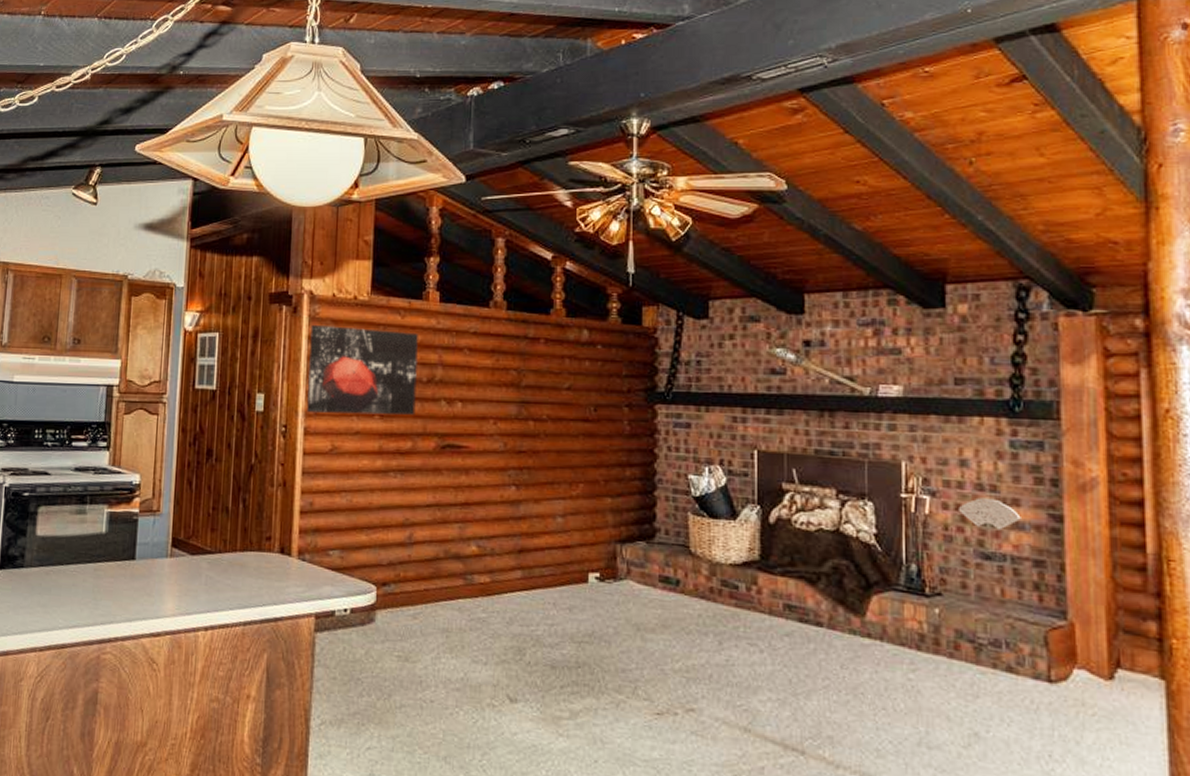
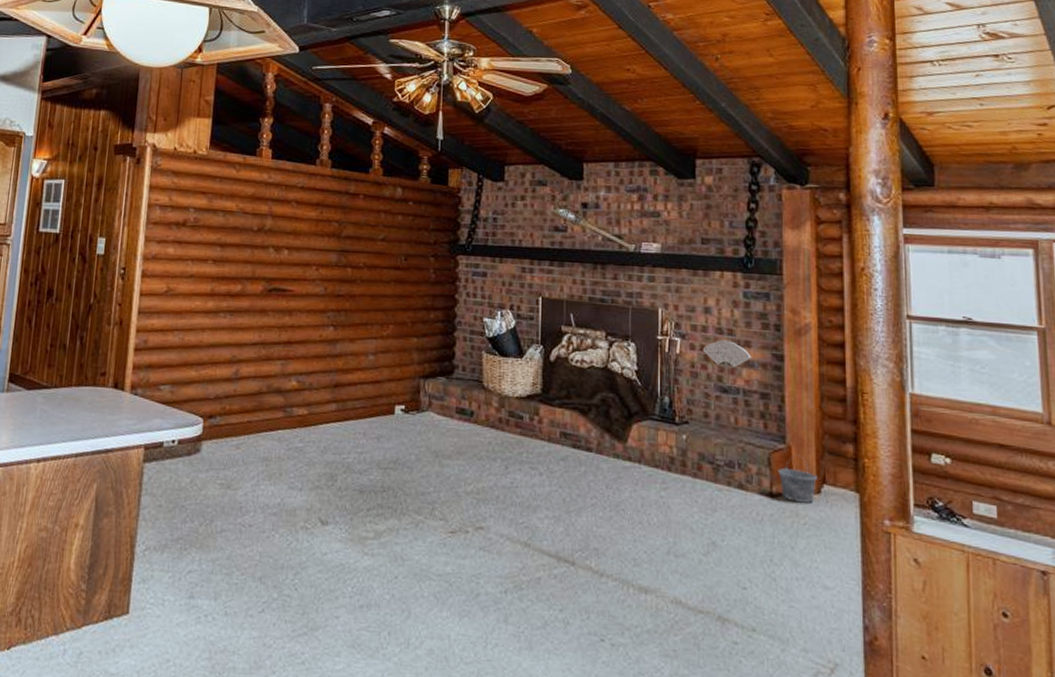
wall art: present [307,324,418,416] -> none [145,175,251,261]
bucket: none [1057,633,1109,691] -> present [778,455,817,503]

